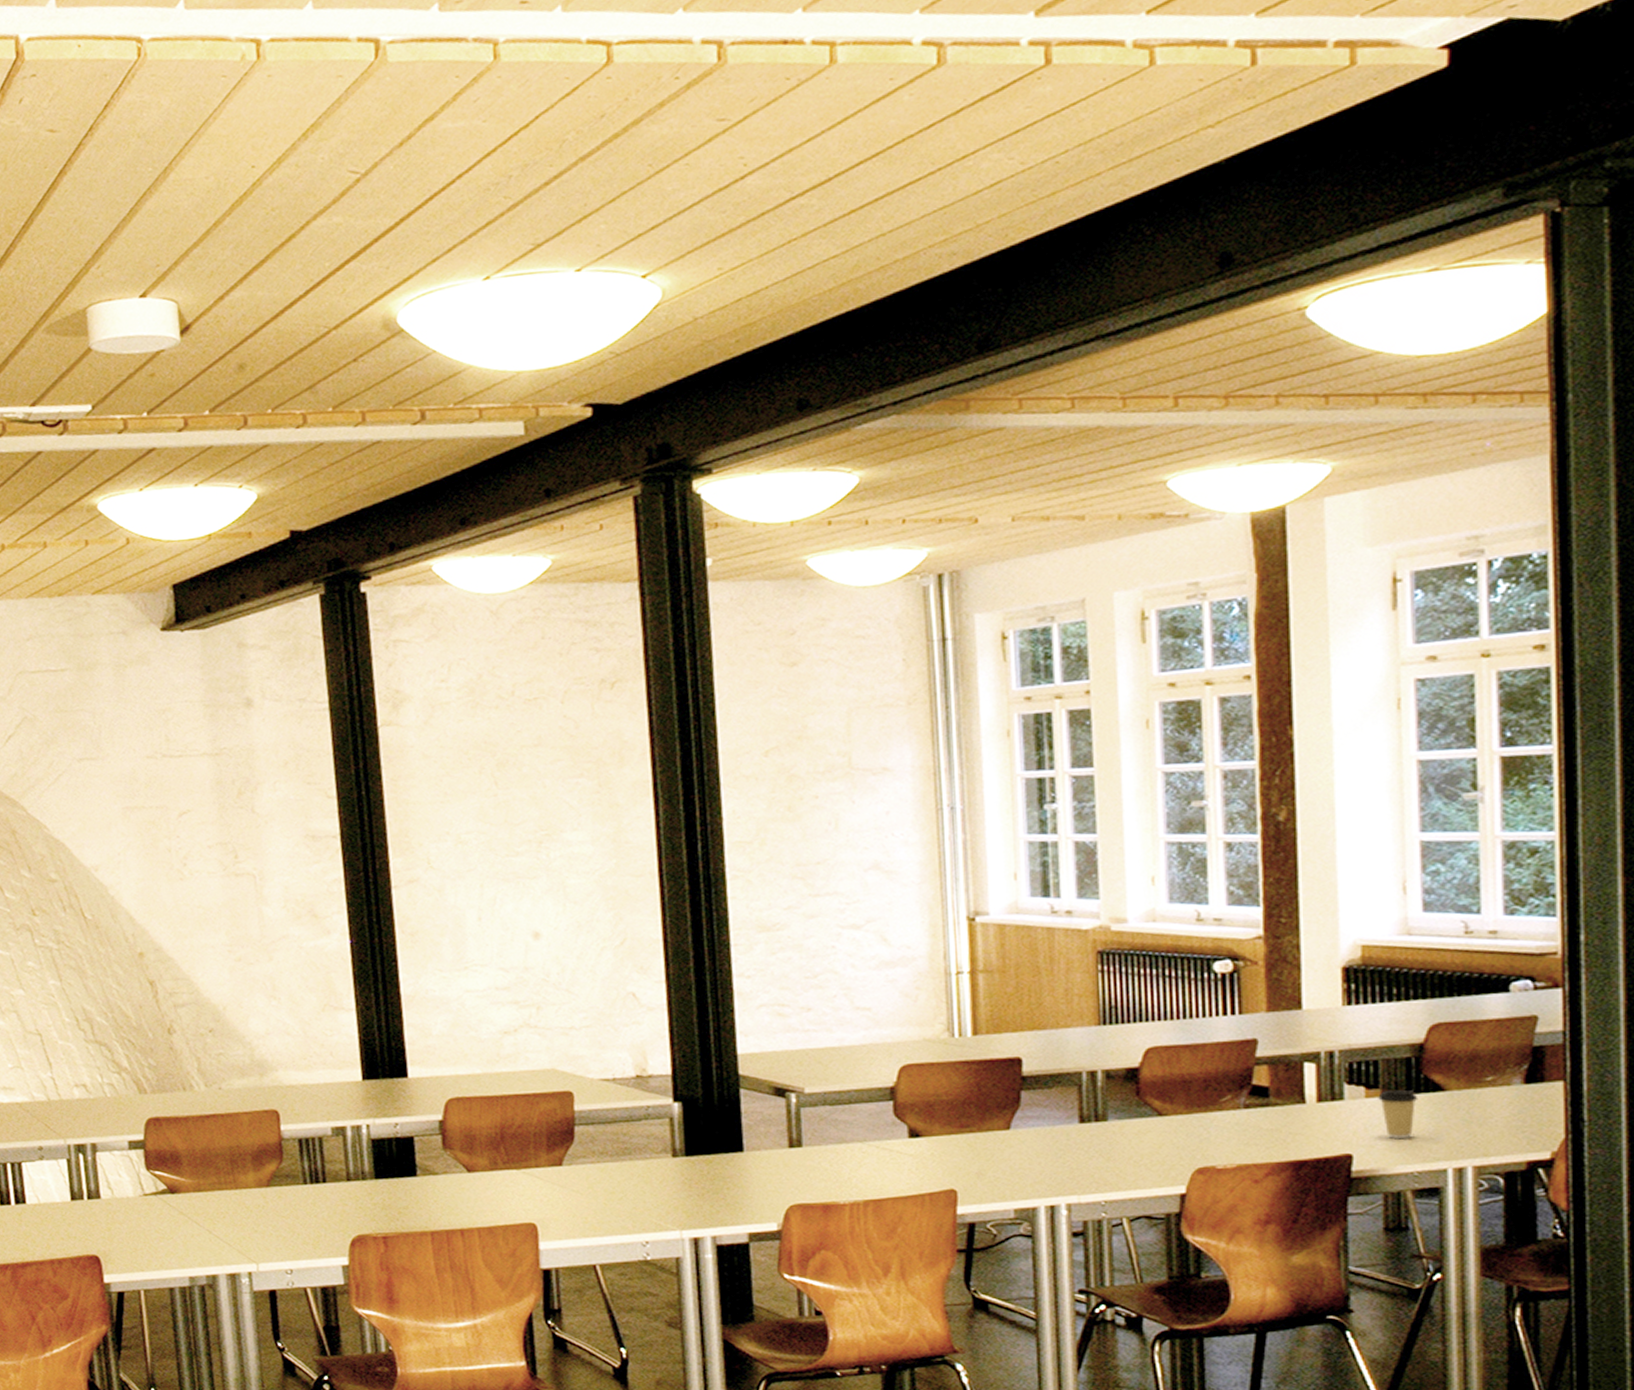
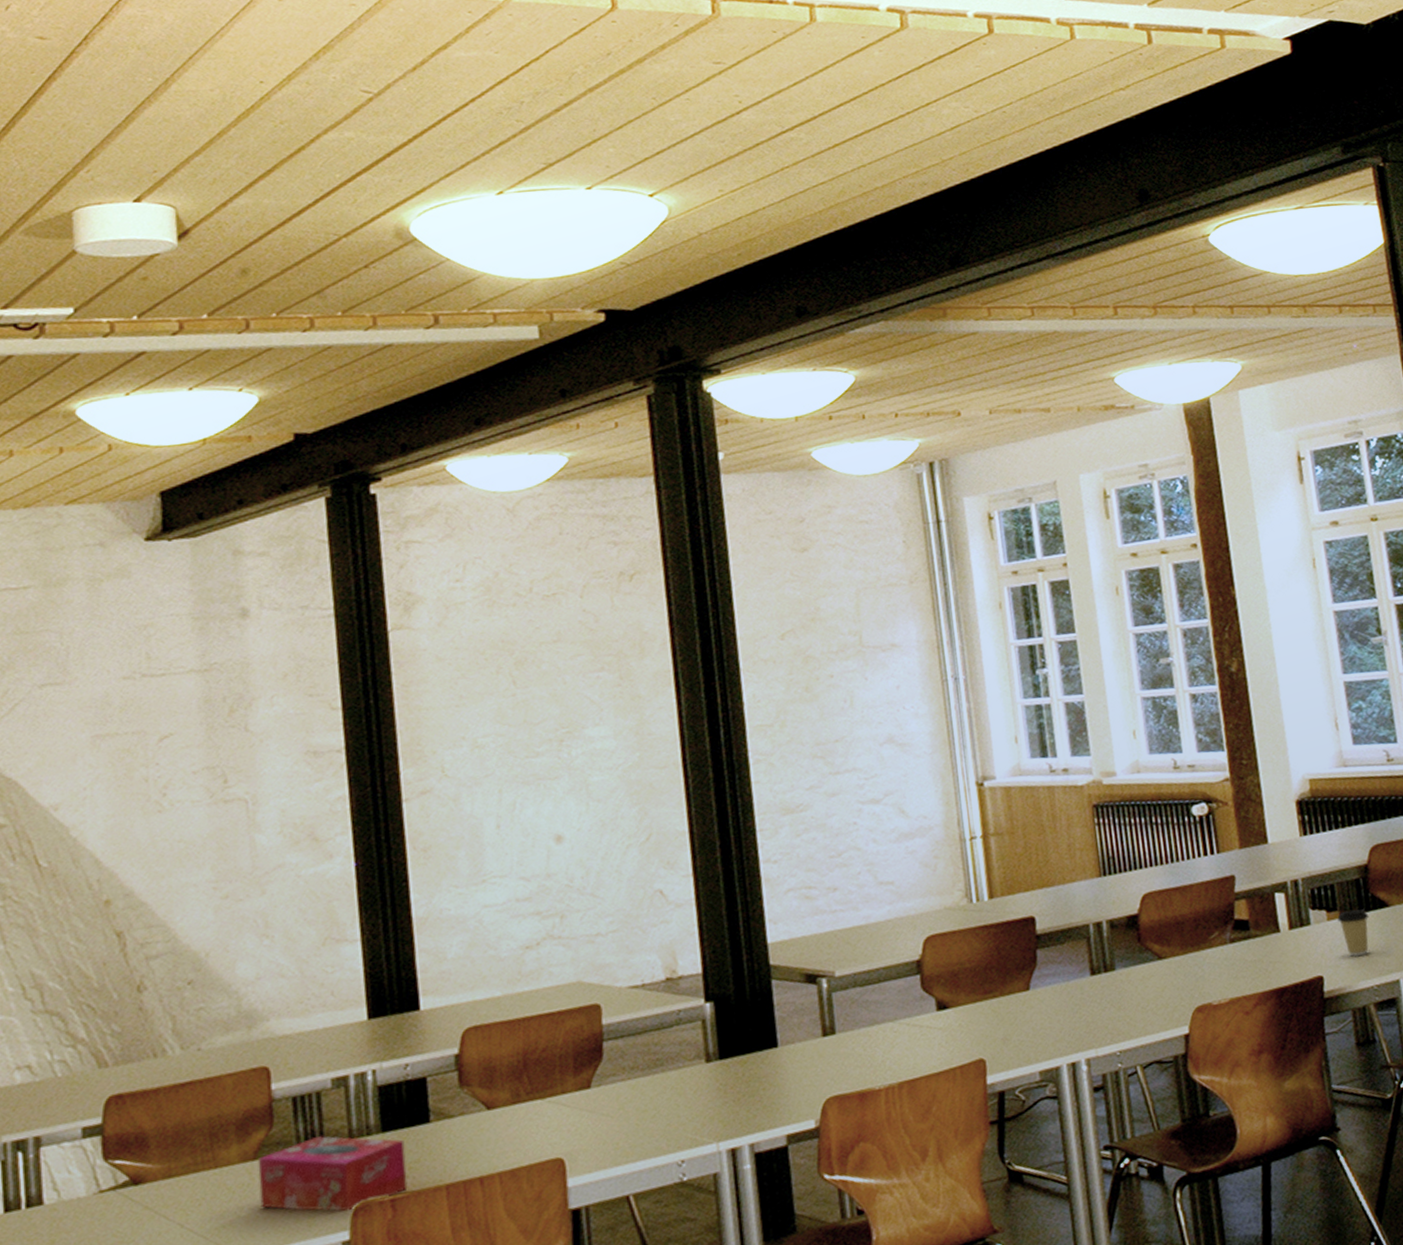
tissue box: none [270,1175,398,1241] -> present [257,1136,408,1211]

